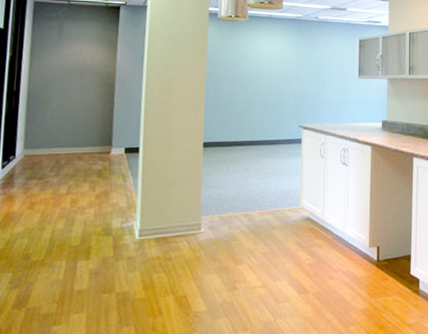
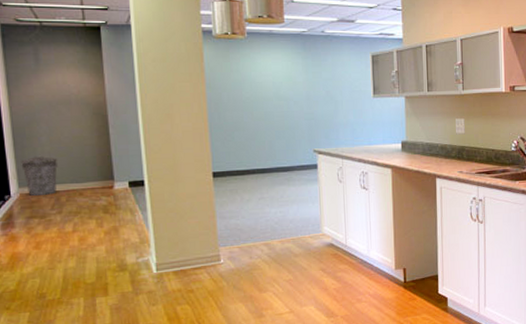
trash can: none [30,121,63,157] -> present [21,156,57,196]

